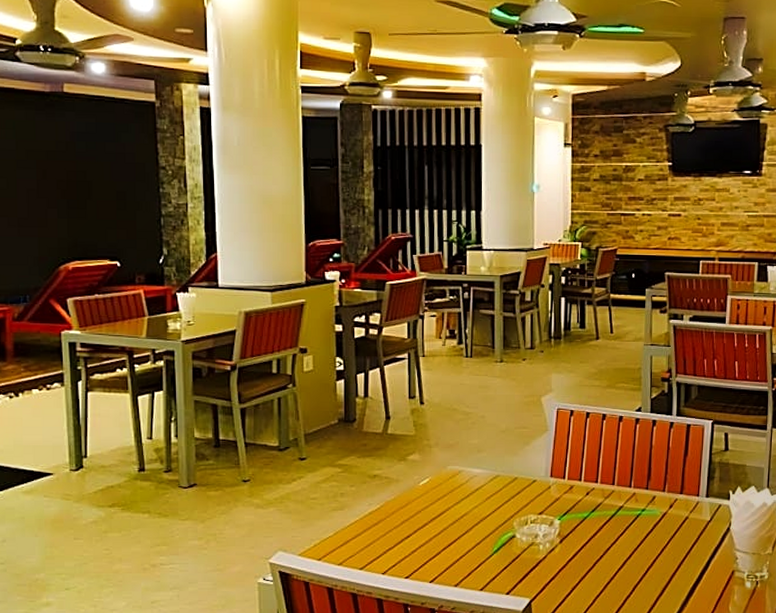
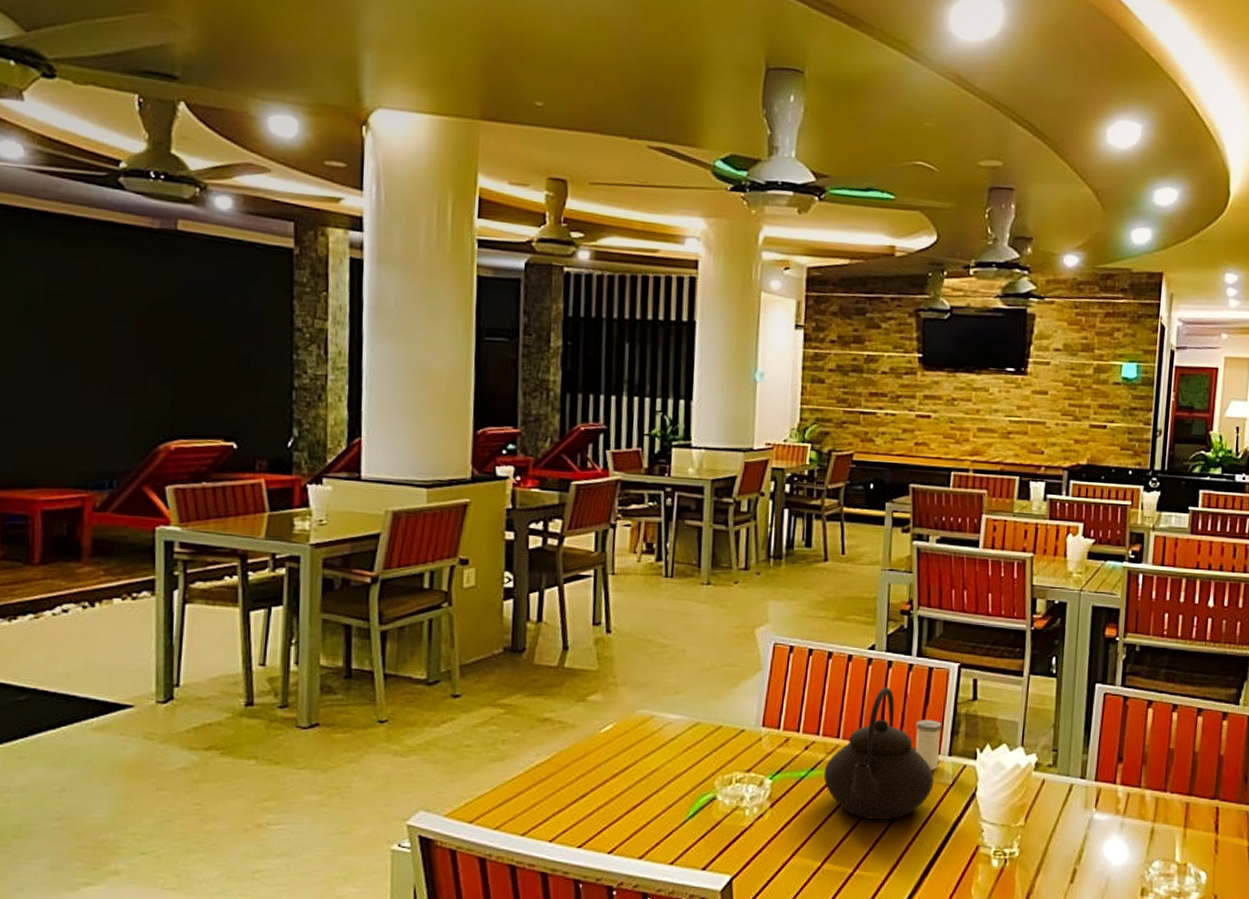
teapot: none [603,442,695,552] -> present [823,687,934,821]
salt shaker: none [678,468,700,510] -> present [915,719,942,770]

